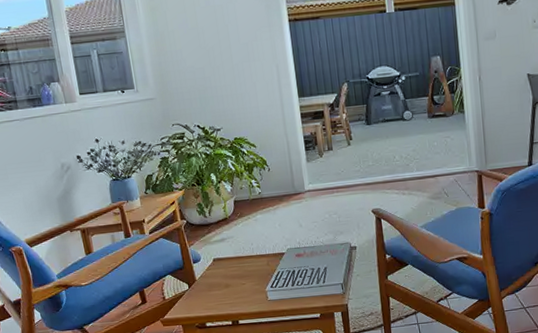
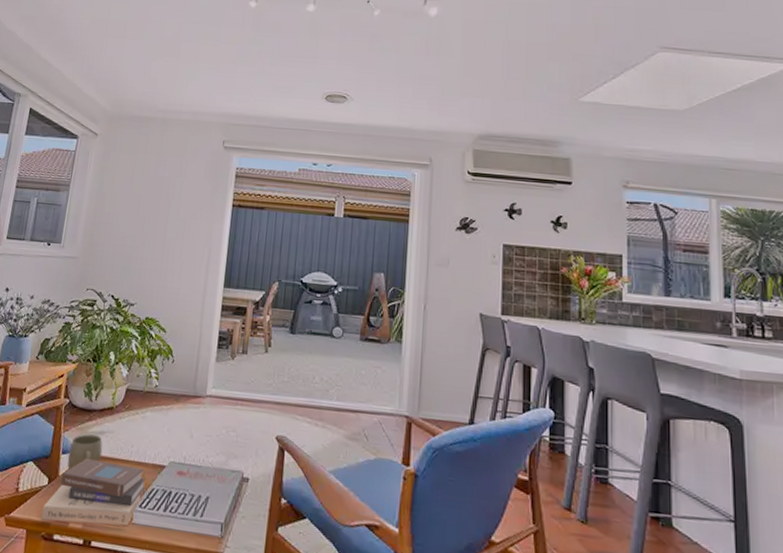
books: none [190,259,272,315] -> present [41,459,146,527]
mug: none [198,242,229,275] -> present [67,434,103,471]

